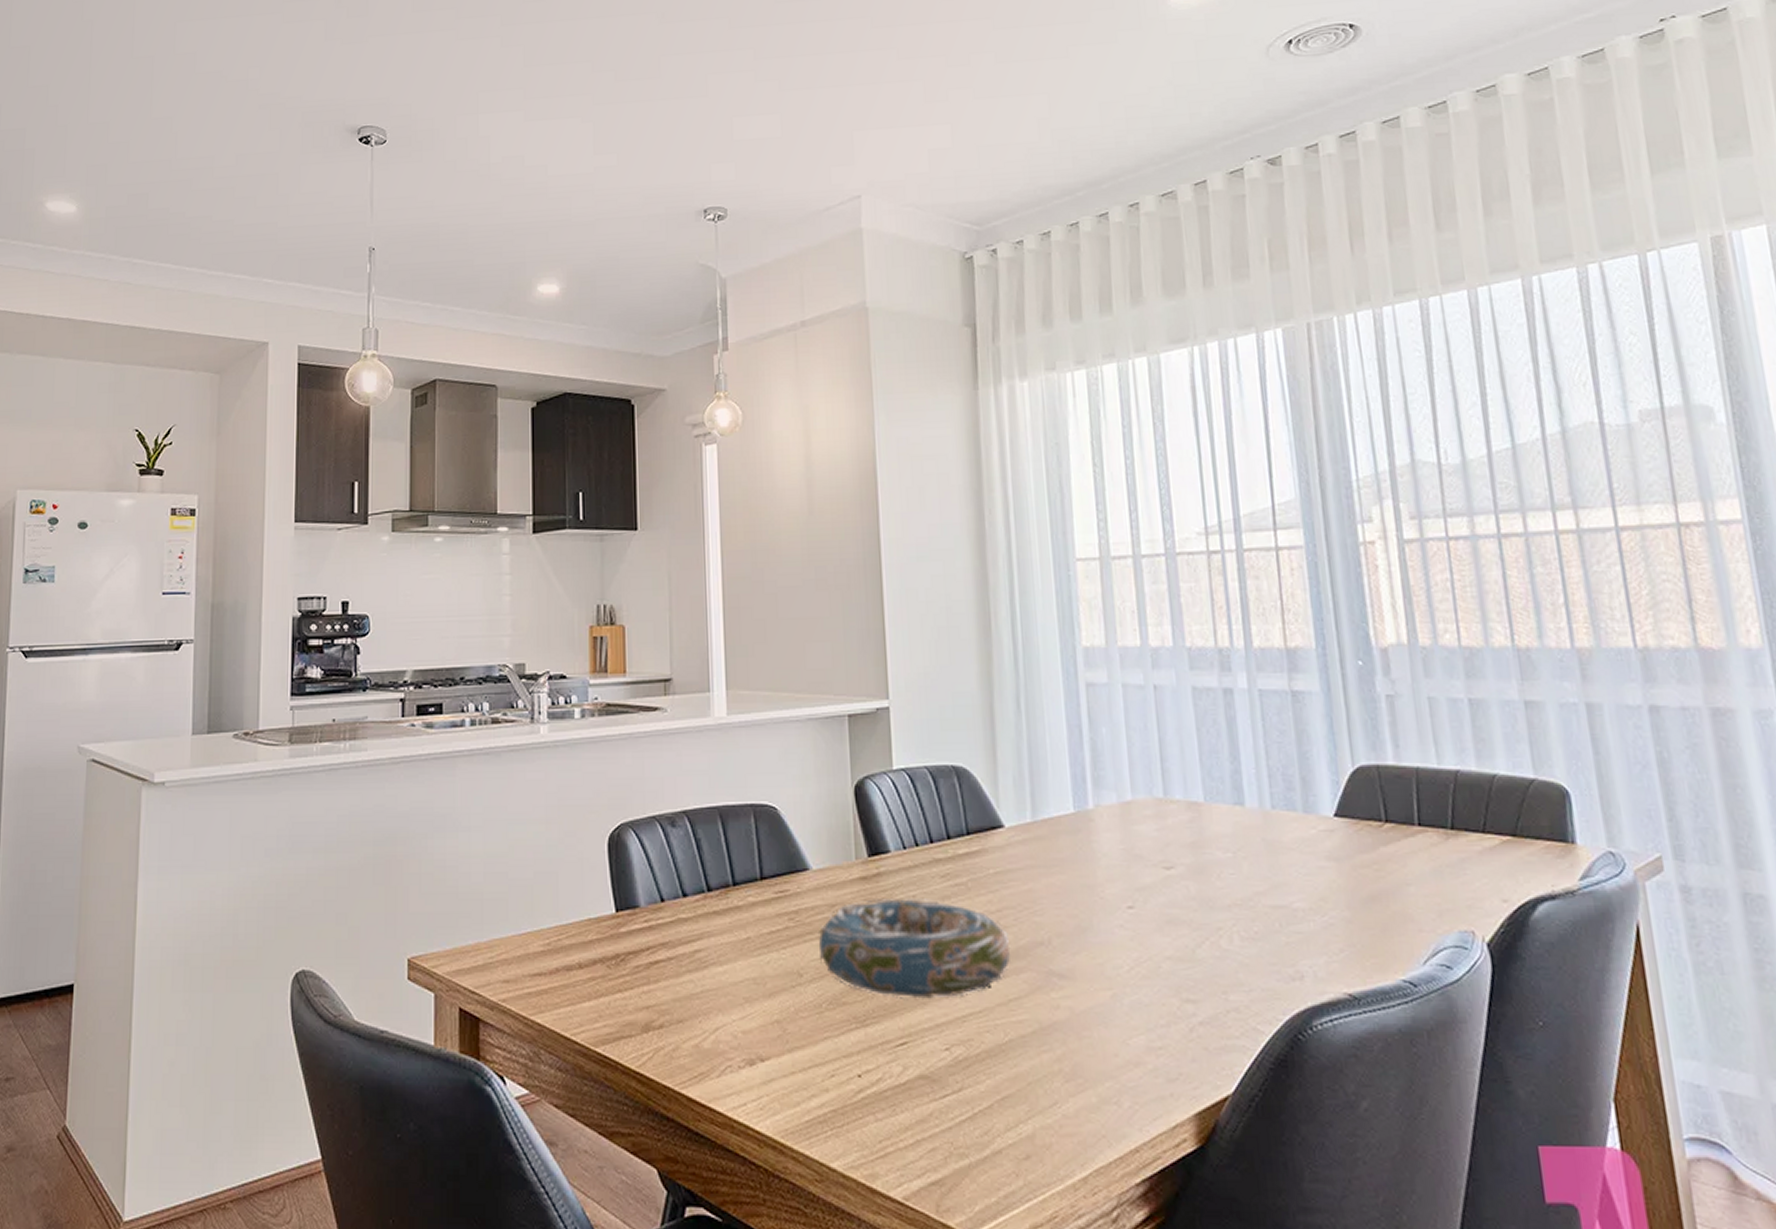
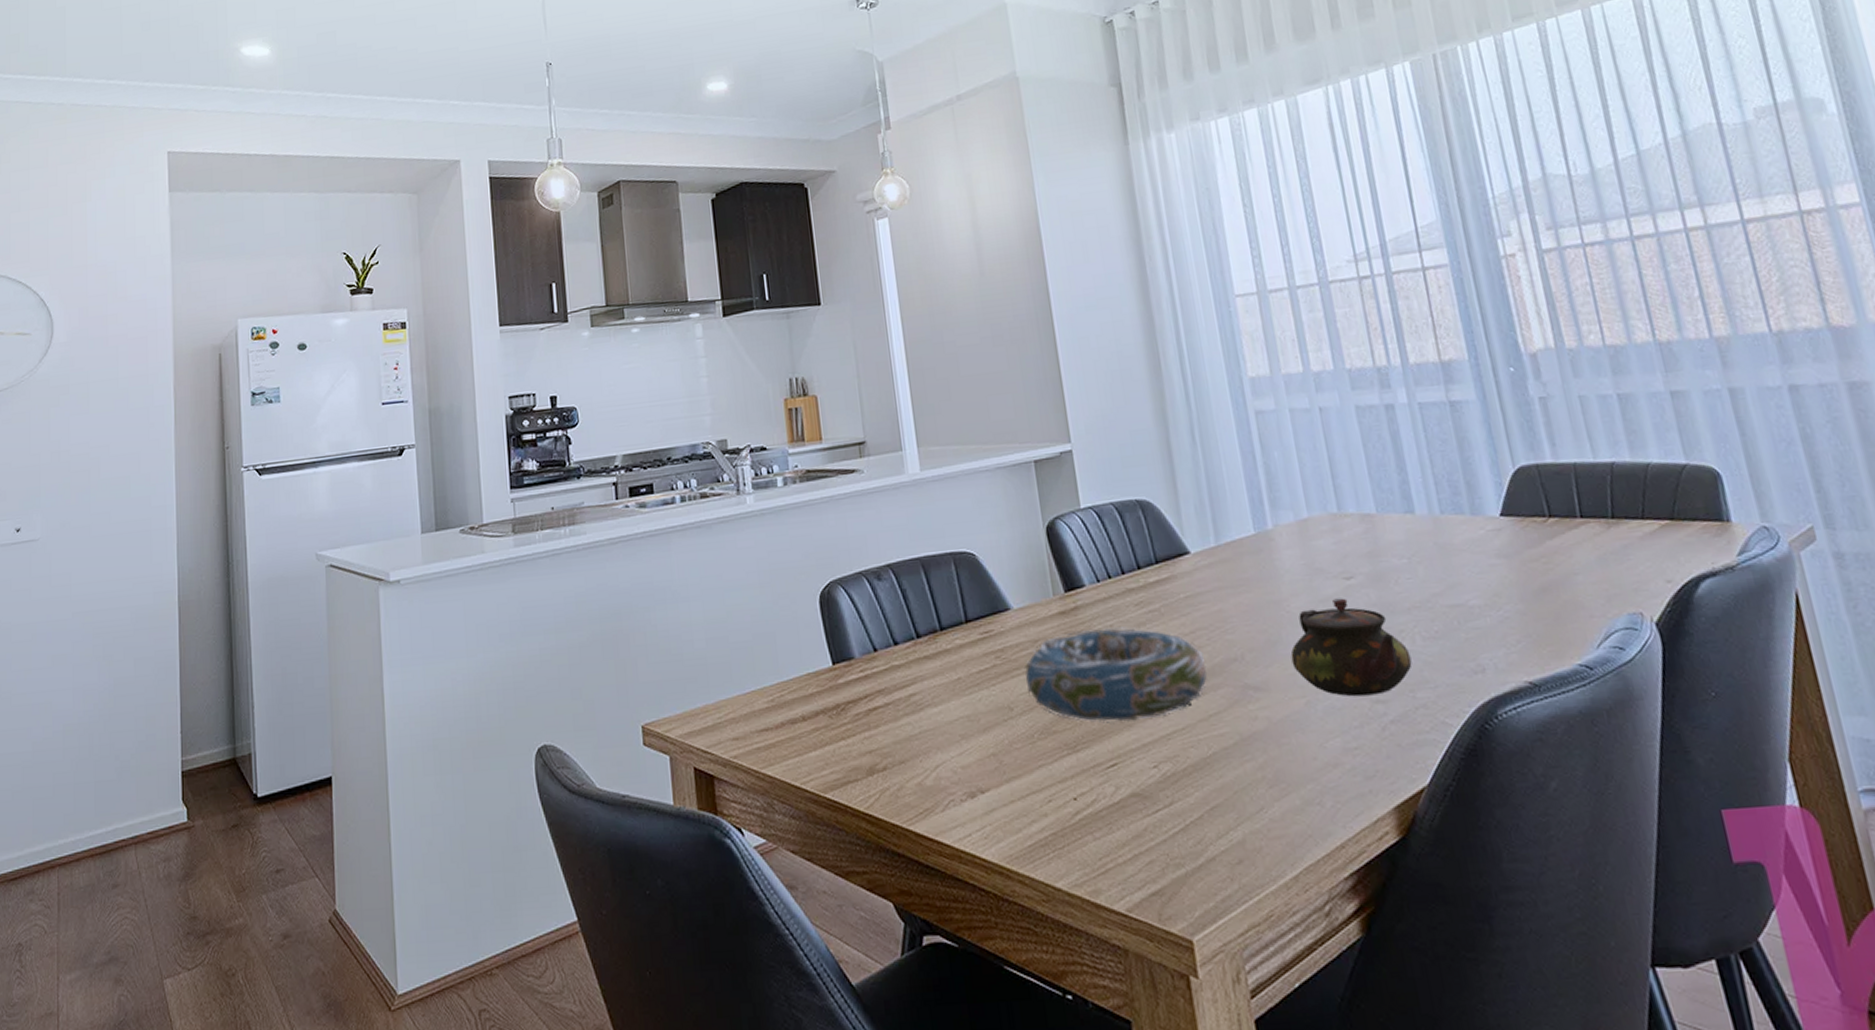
teapot: none [1100,888,1228,994] -> present [1290,598,1412,697]

